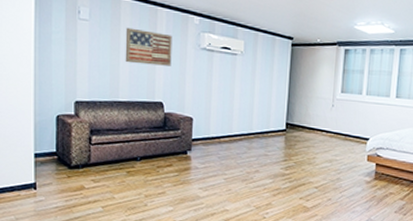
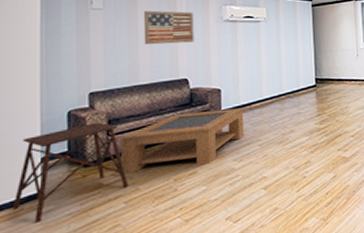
side table: none [12,129,106,209] -> present [13,122,128,223]
coffee table: none [99,135,213,187] -> present [120,107,245,174]

